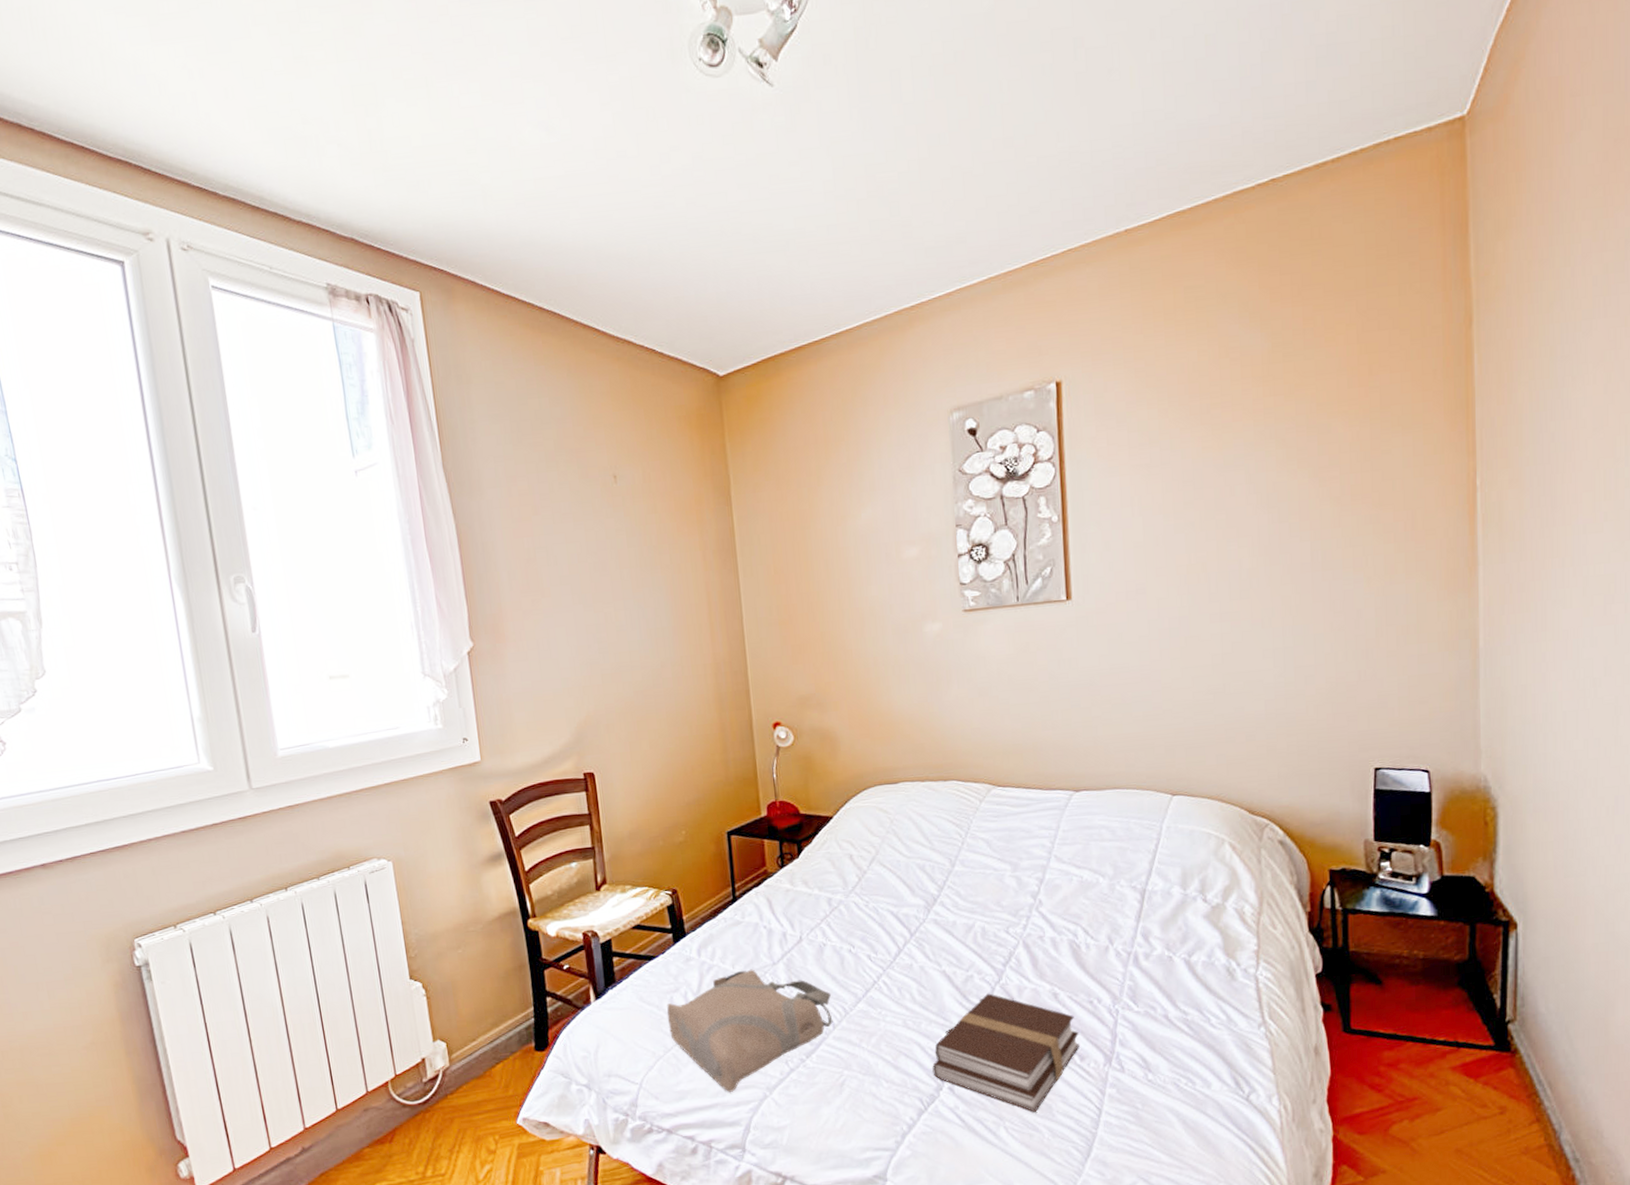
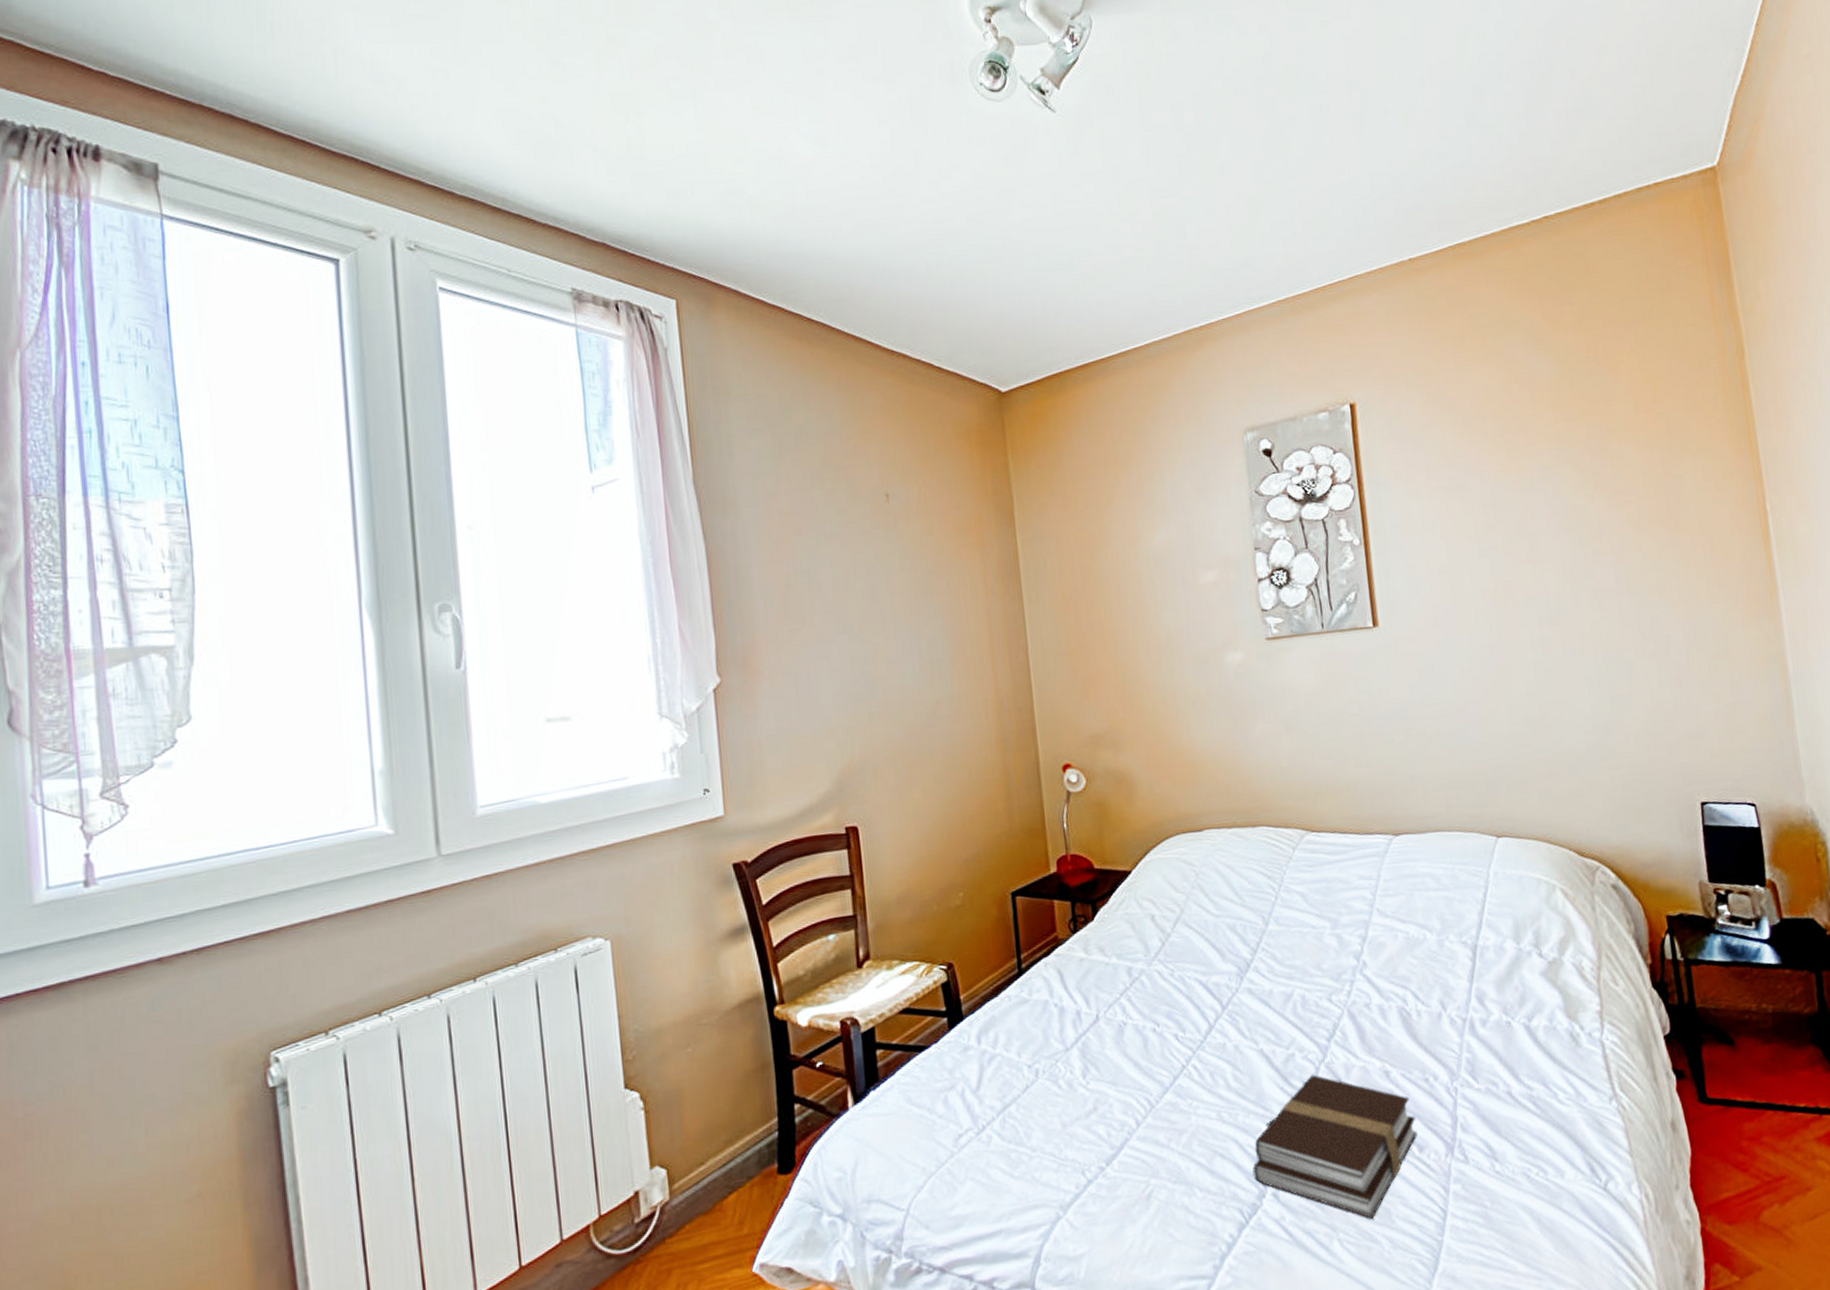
tote bag: present [667,969,833,1092] -> none [940,1057,1137,1215]

